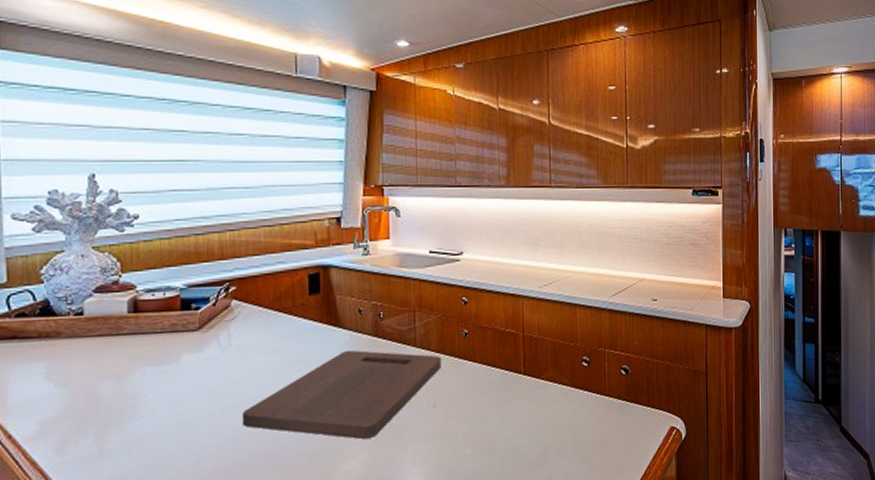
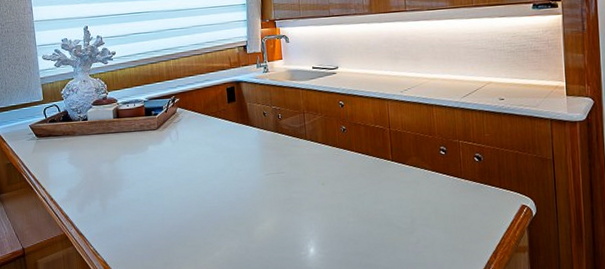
cutting board: present [241,350,441,439] -> none [189,143,327,207]

